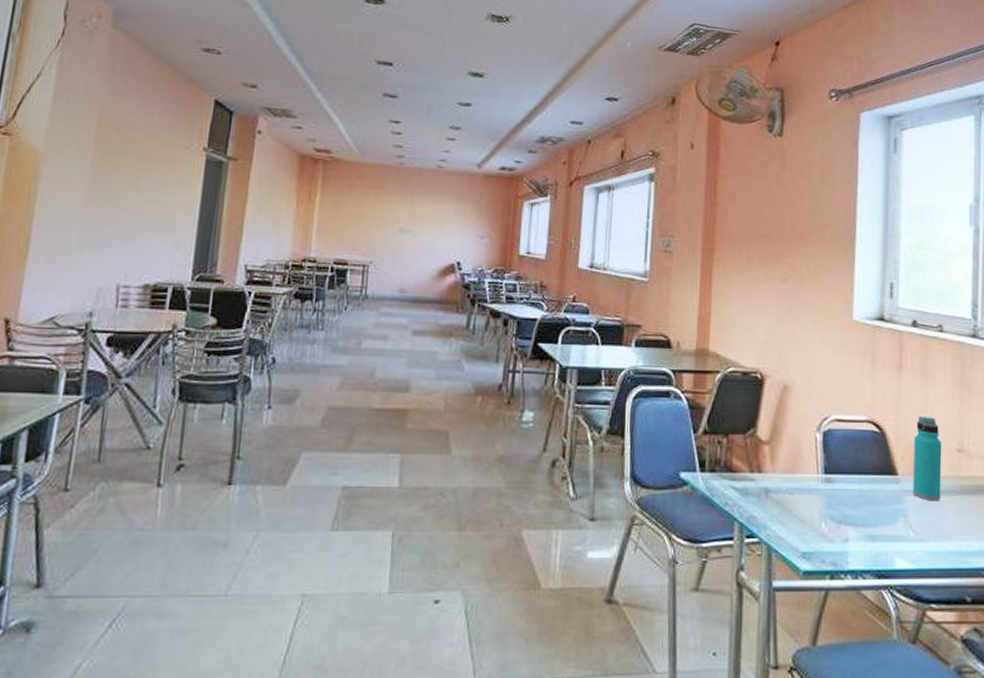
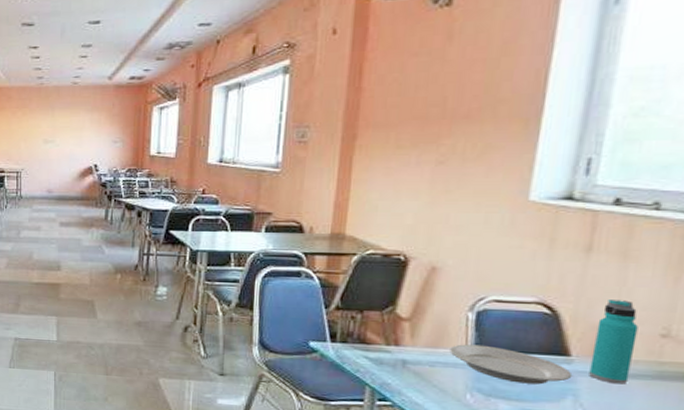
plate: none [804,467,901,507] -> present [450,344,573,385]

